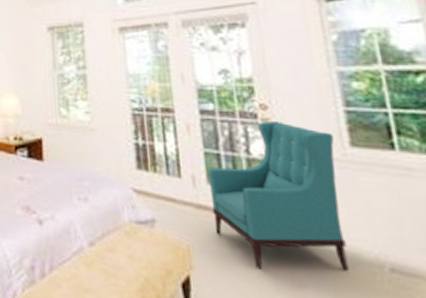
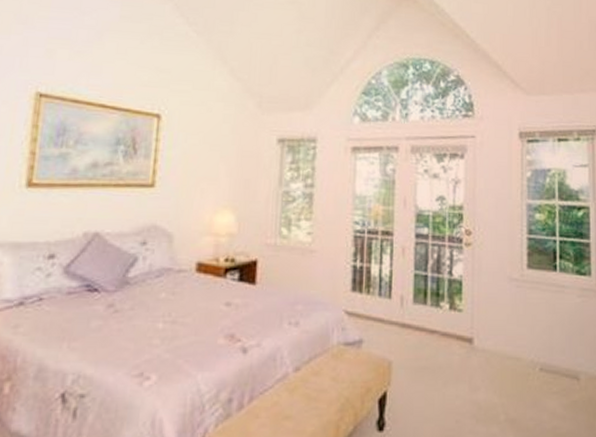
armchair: present [208,122,349,270] -> none [414,246,517,379]

